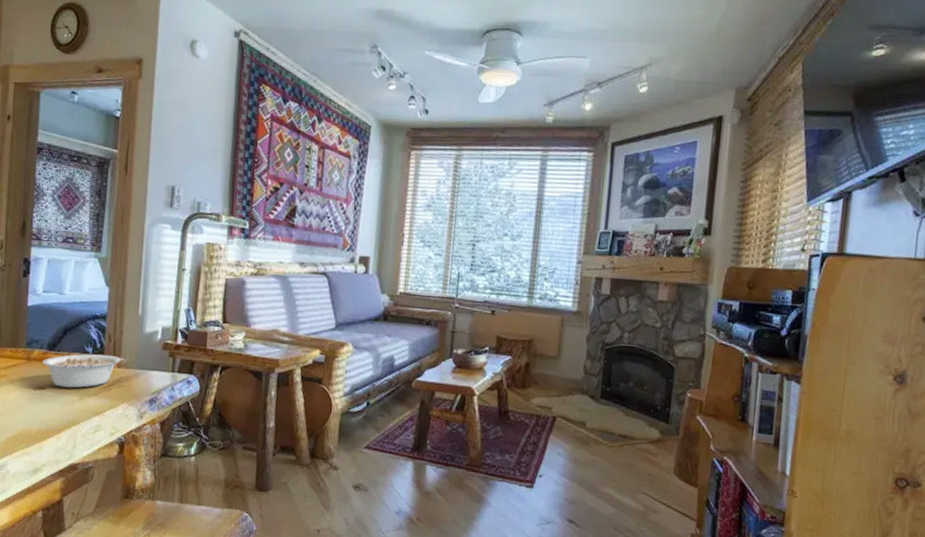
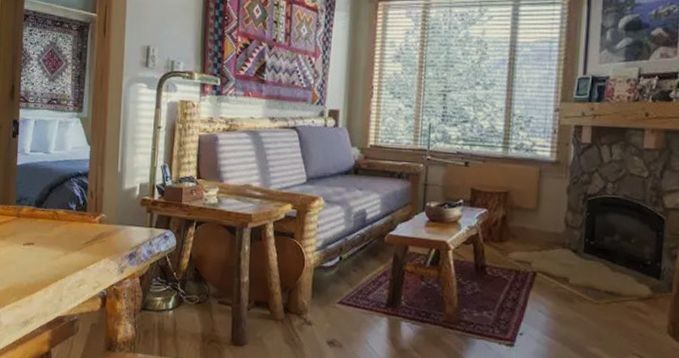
legume: present [42,353,129,388] -> none [31,210,110,244]

